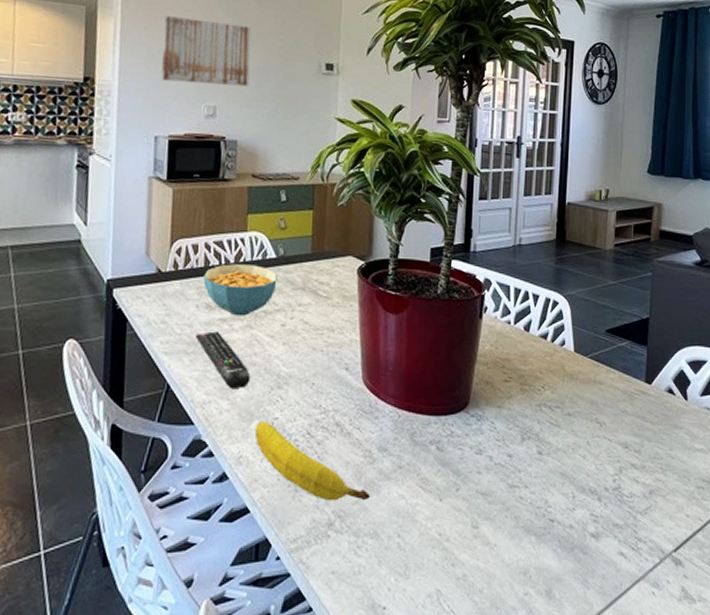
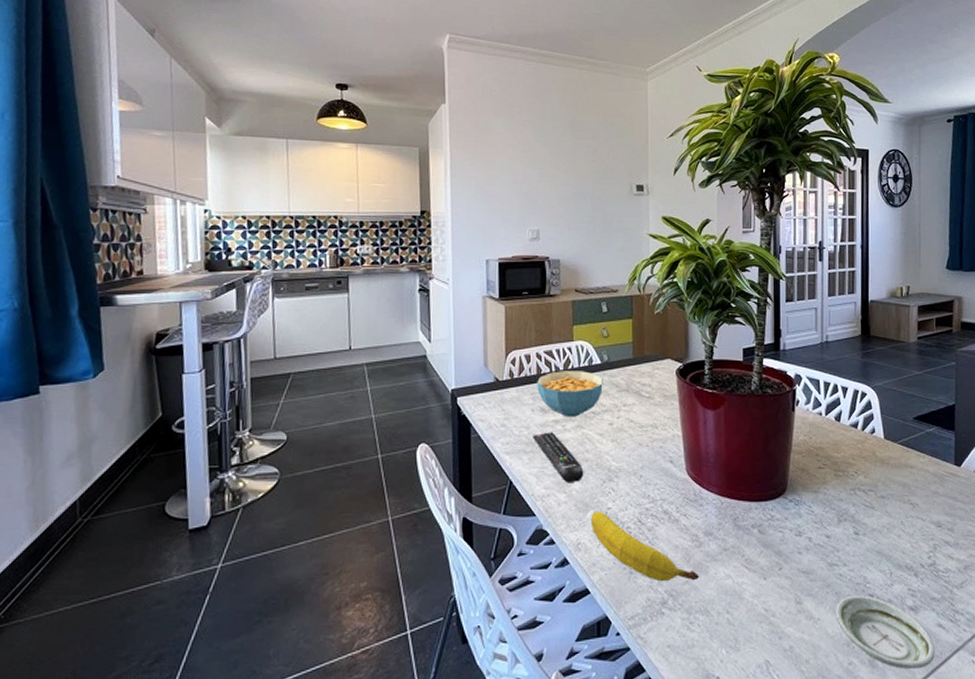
wall art: present [161,16,252,87] -> none [487,151,568,211]
saucer: none [514,520,615,600] -> present [836,595,935,669]

